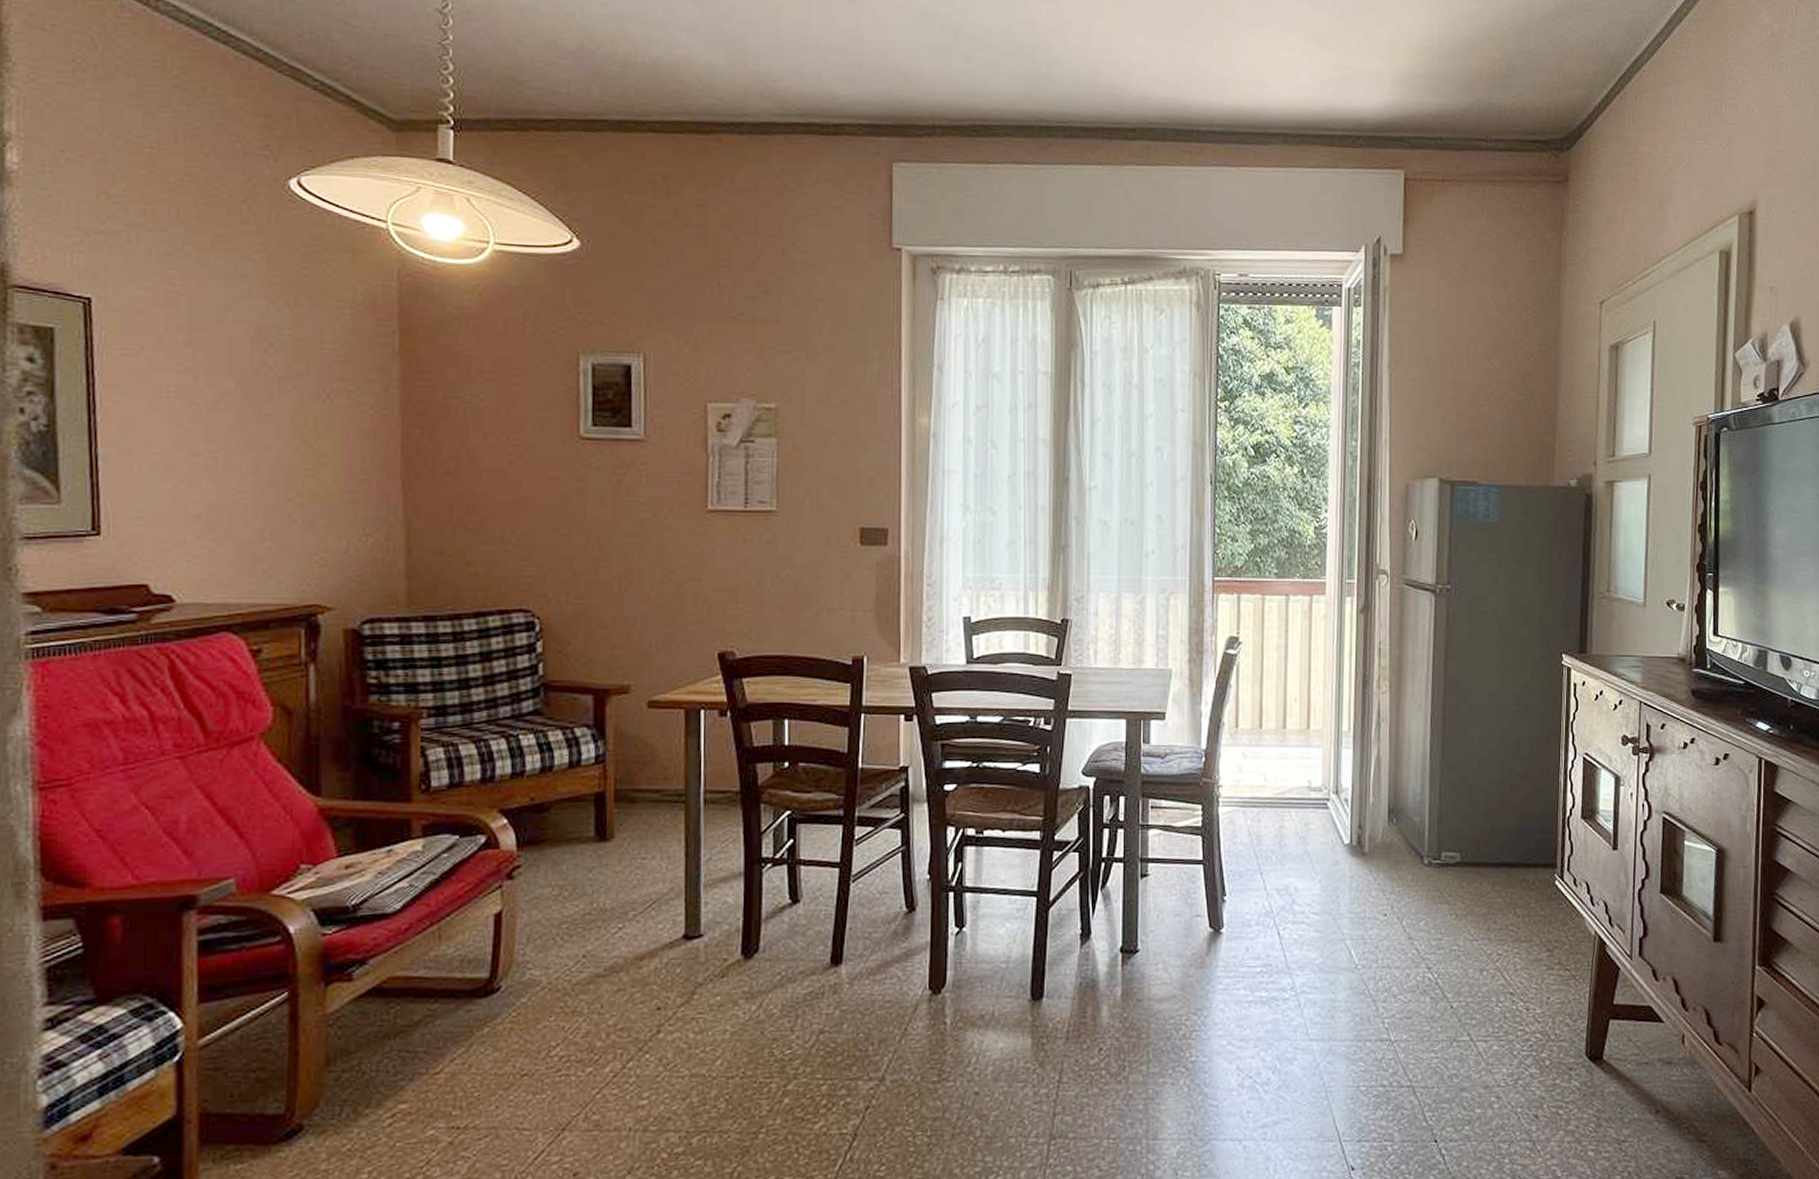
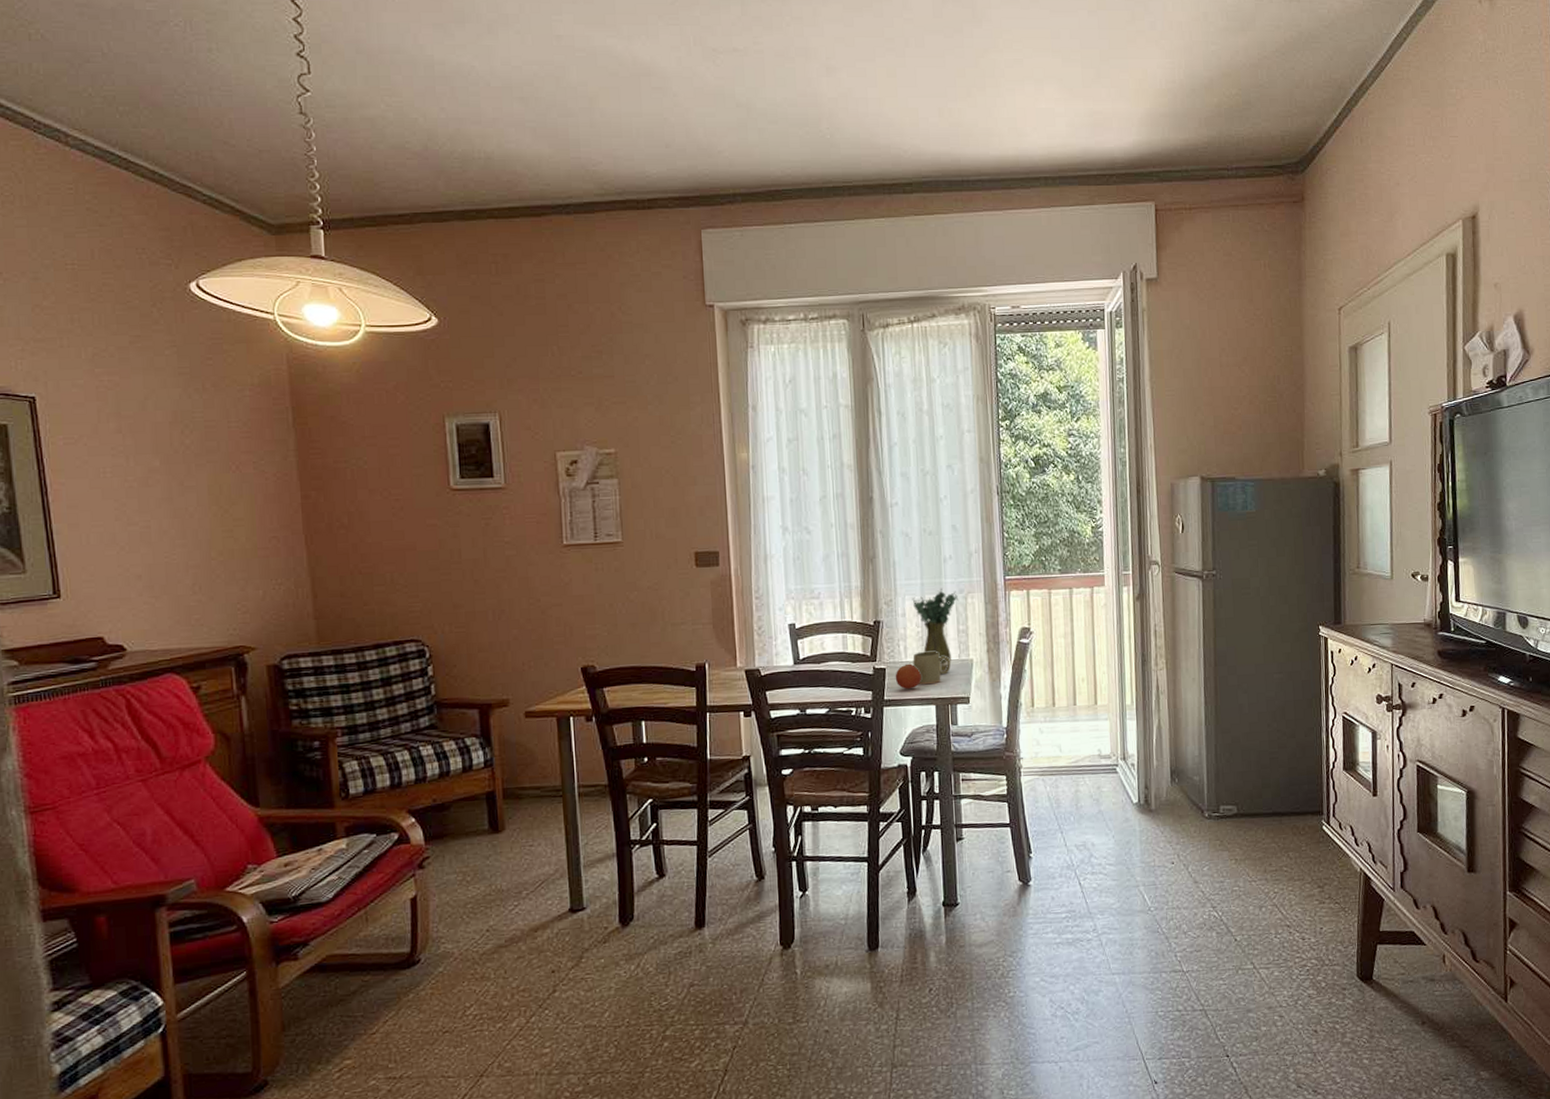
fruit: none [1081,670,1112,700] -> present [895,663,921,690]
mug: none [1103,657,1146,696] -> present [913,651,951,685]
vase: none [1106,586,1160,683] -> present [912,588,959,672]

